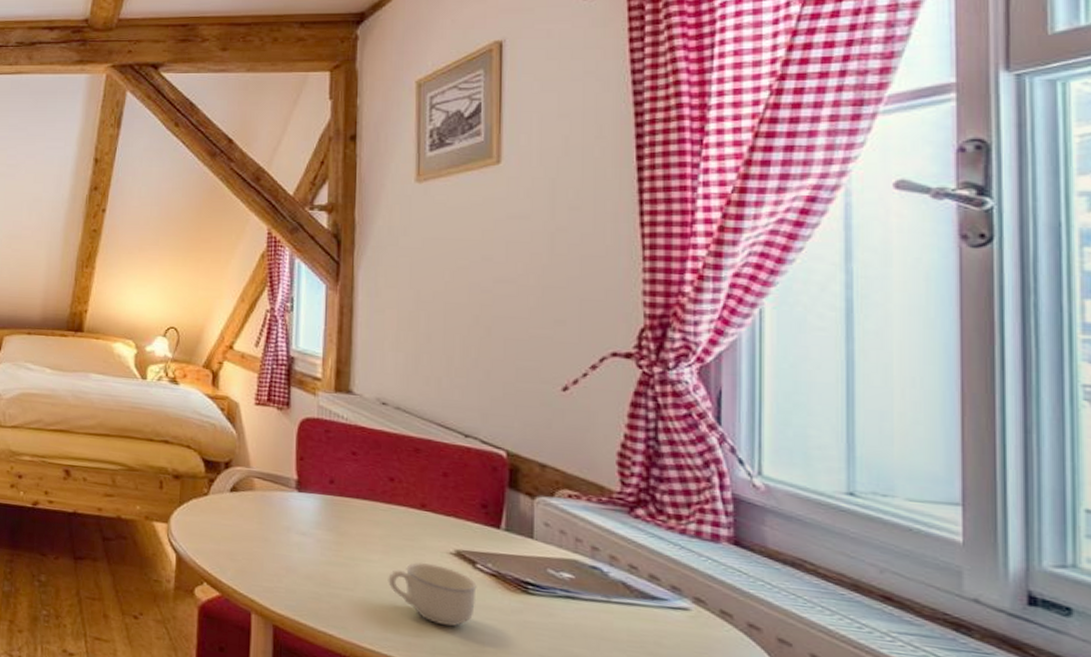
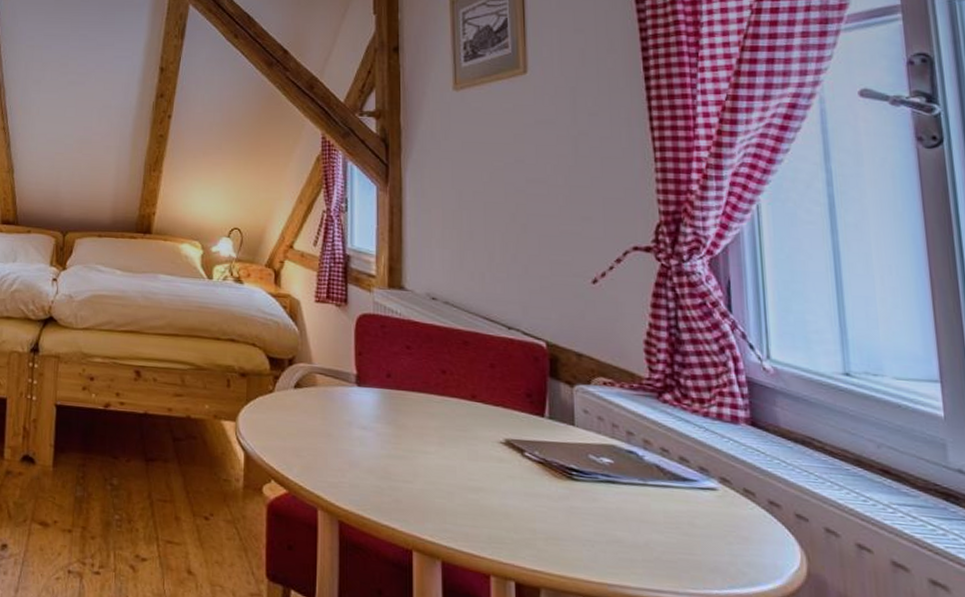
cup: present [388,562,477,627] -> none [444,452,526,515]

